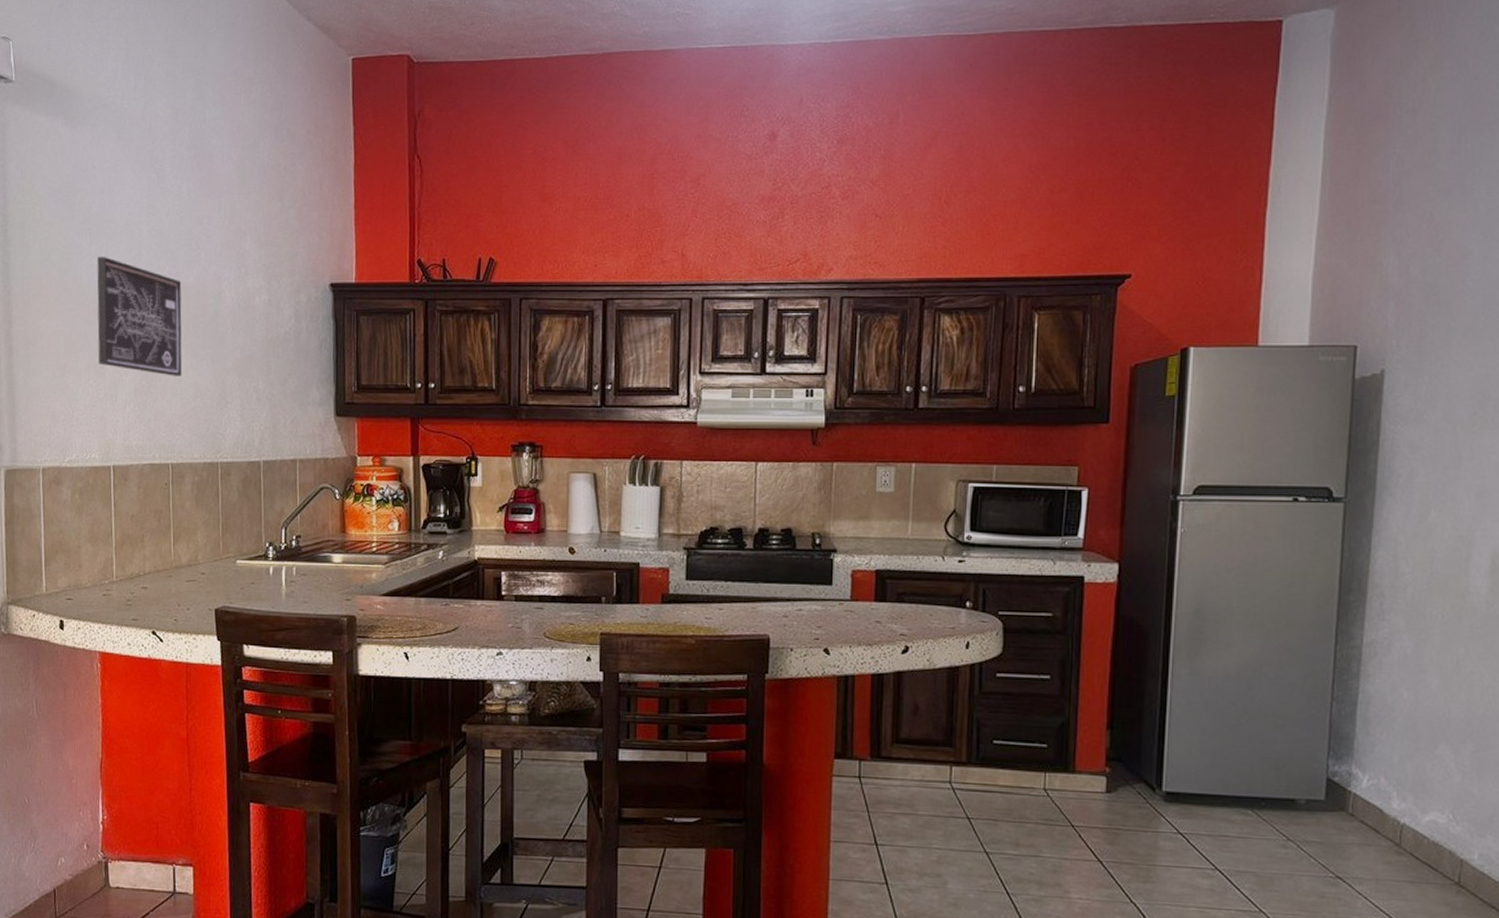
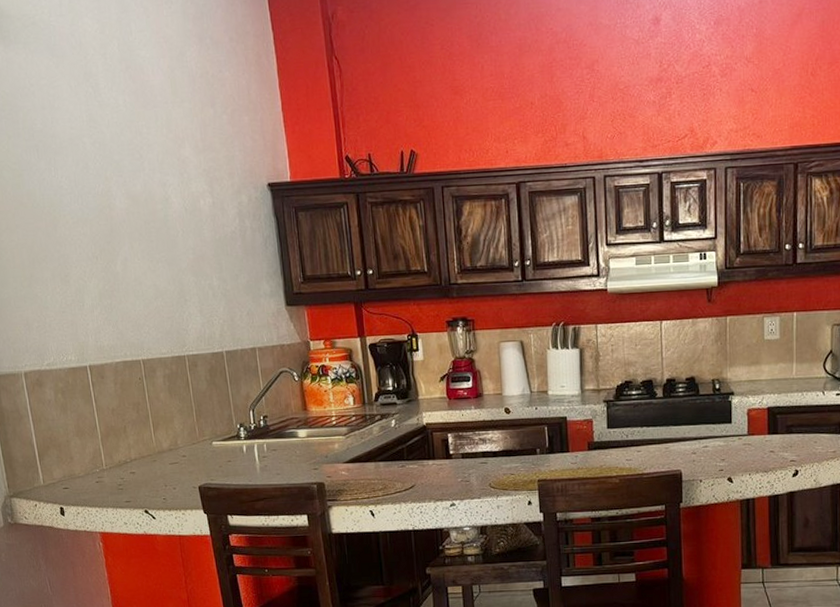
wall art: present [97,256,182,376] -> none [47,170,142,280]

